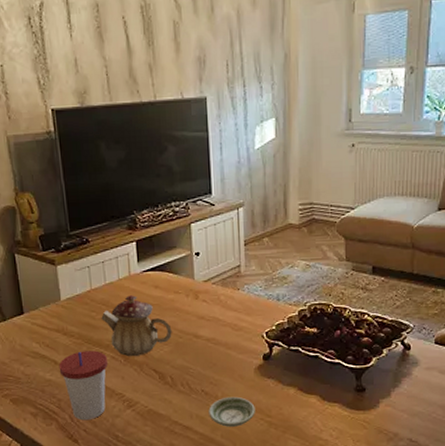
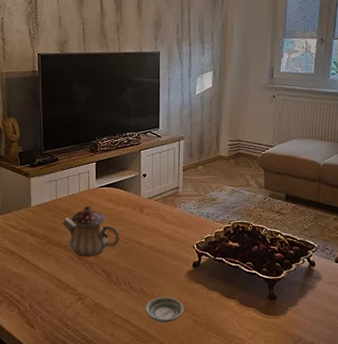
cup: present [58,350,108,421] -> none [24,250,64,309]

